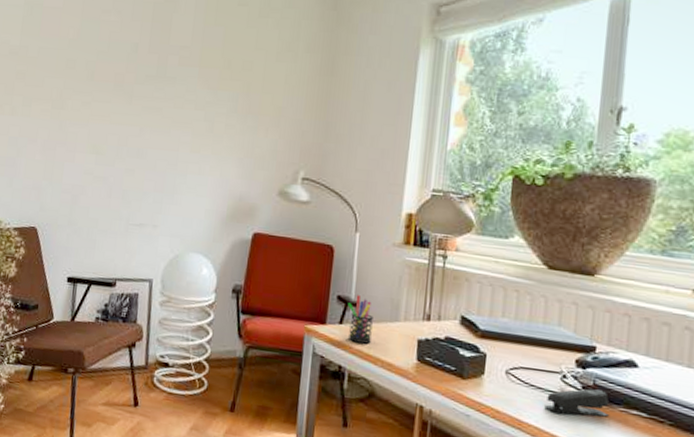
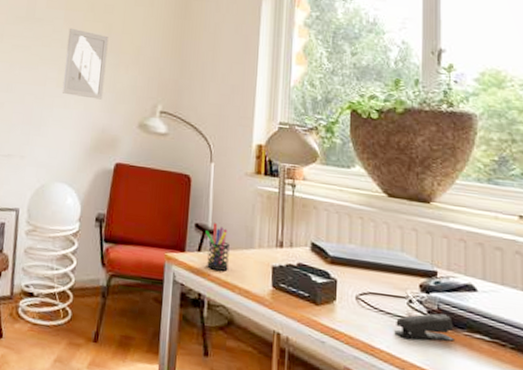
wall art: none [196,87,247,166] -> present [61,28,109,100]

